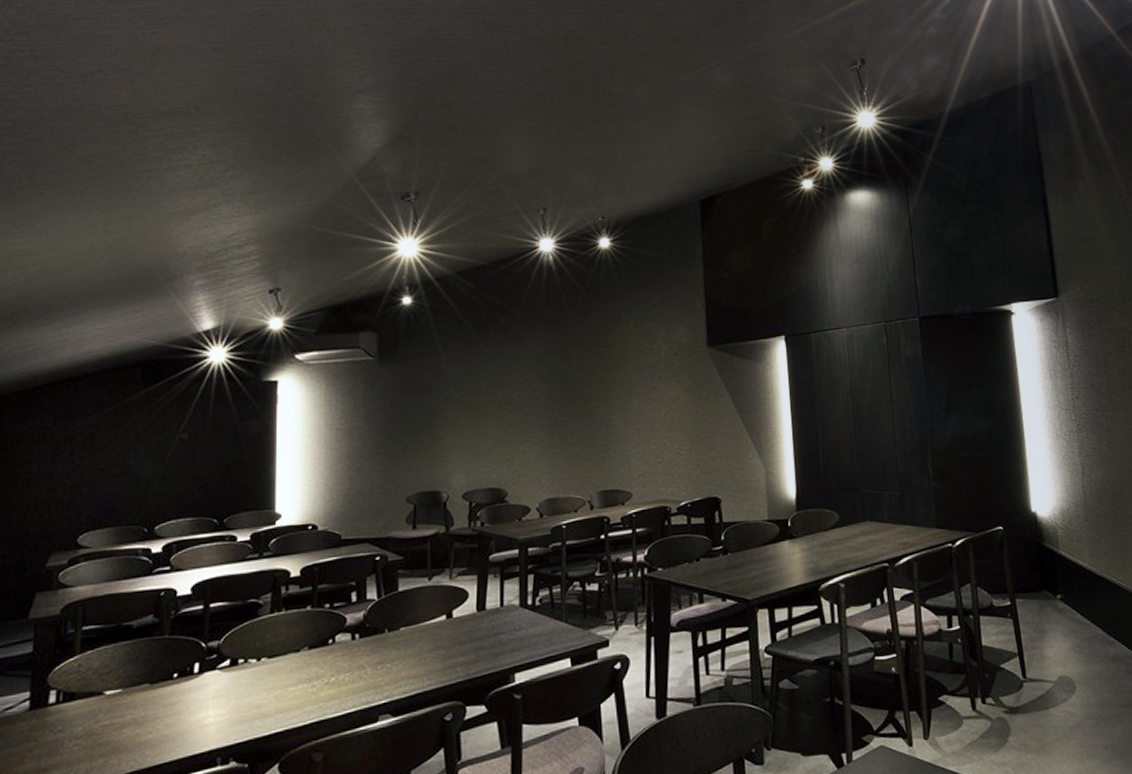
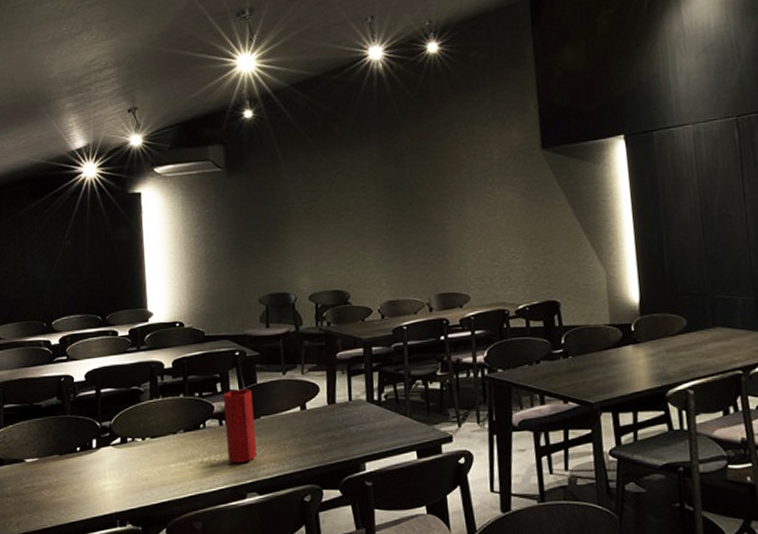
vase: none [358,597,394,683] -> present [223,389,257,464]

